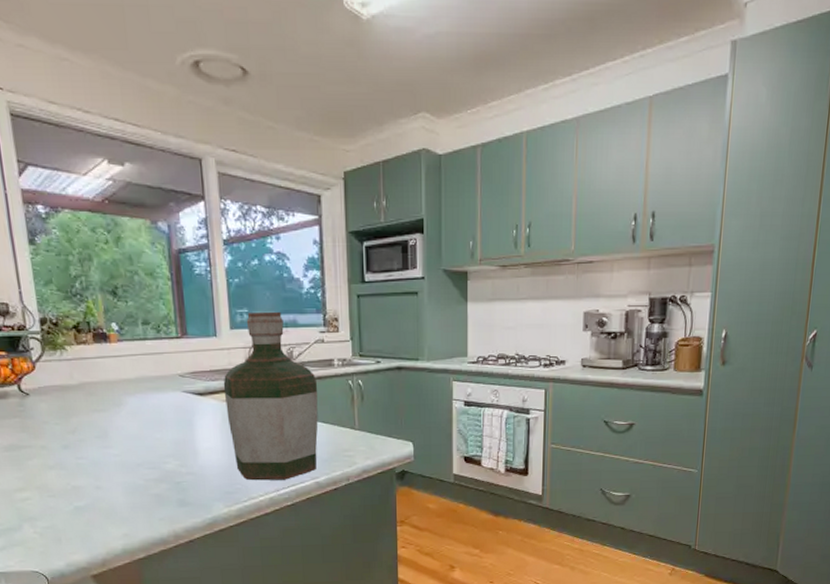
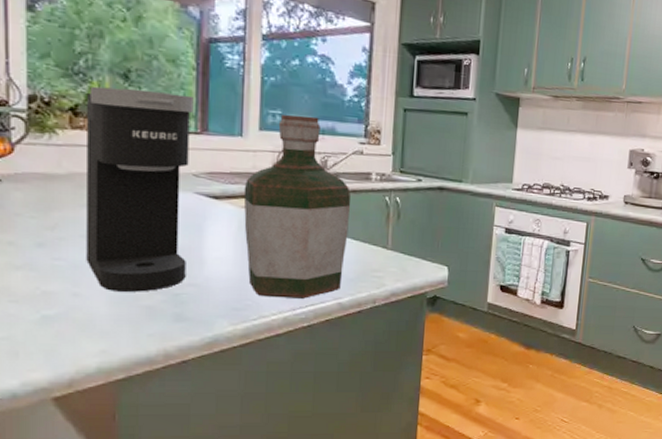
coffee maker: none [85,303,184,483] -> present [86,86,194,292]

